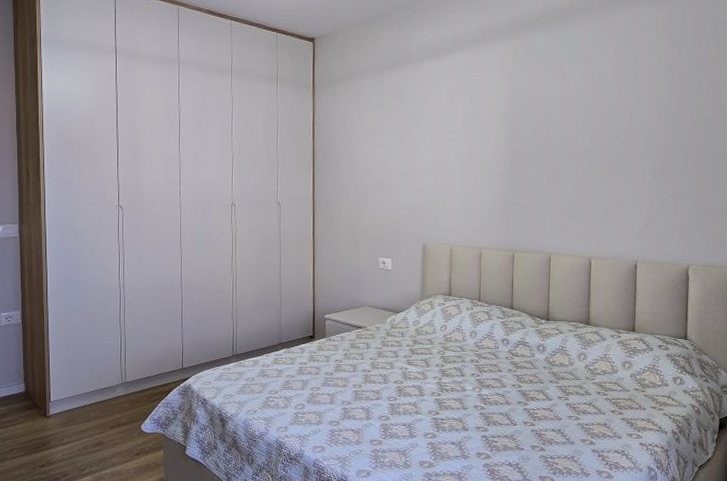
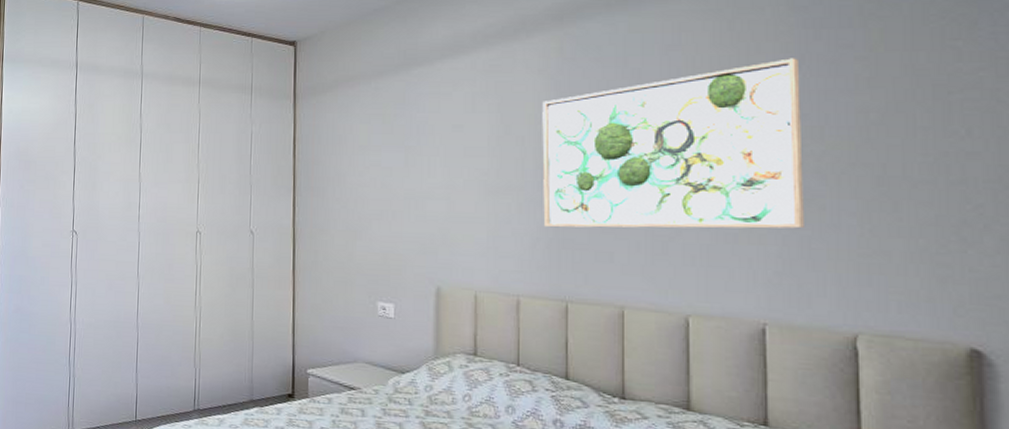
wall art: none [499,69,667,195] -> present [542,58,804,229]

